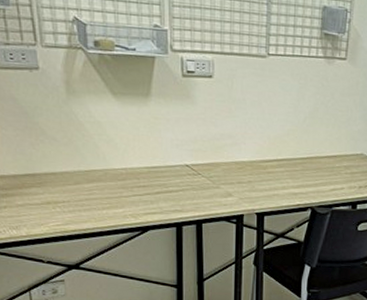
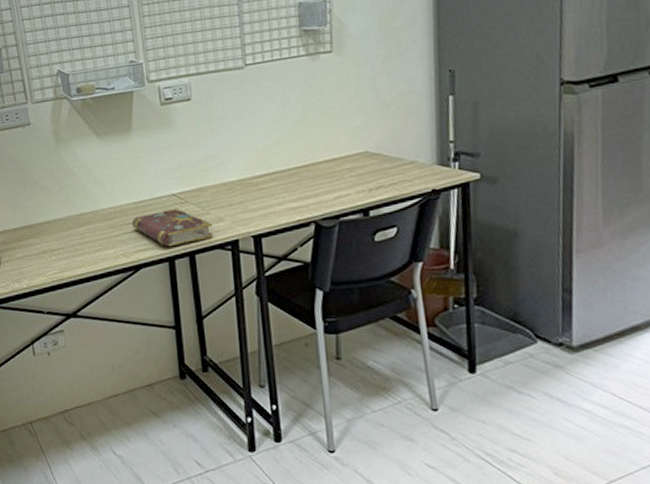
book: none [144,178,221,214] -> present [132,208,213,247]

